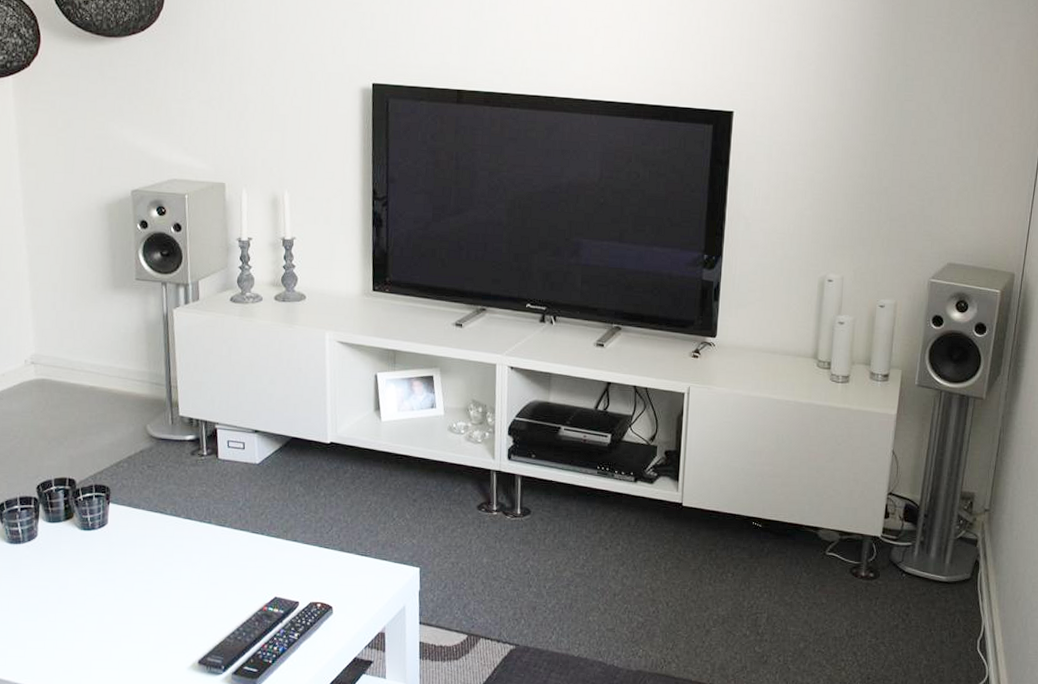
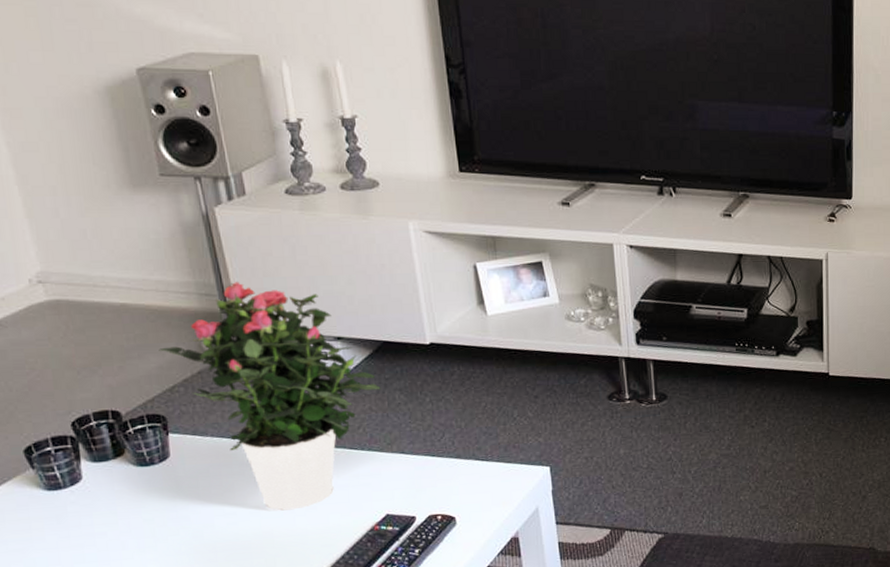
potted flower: none [113,374,285,584] -> present [159,282,381,511]

